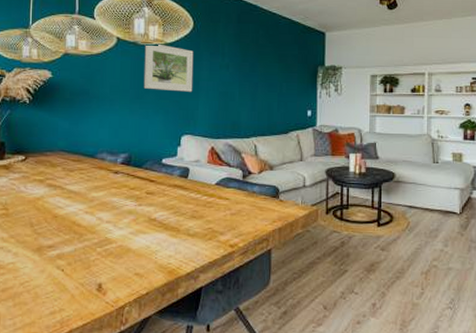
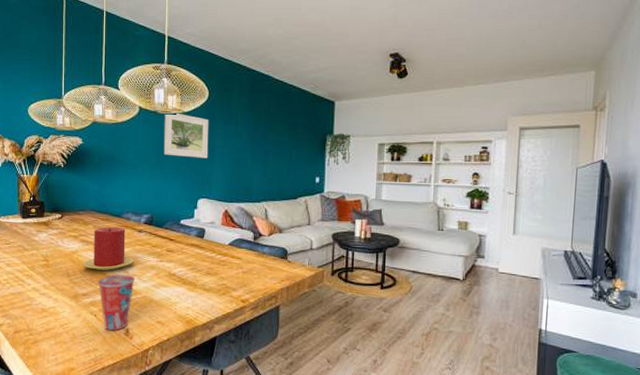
candle: none [49,168,109,218] -> present [83,226,134,271]
cup: none [66,222,111,287] -> present [98,274,136,331]

